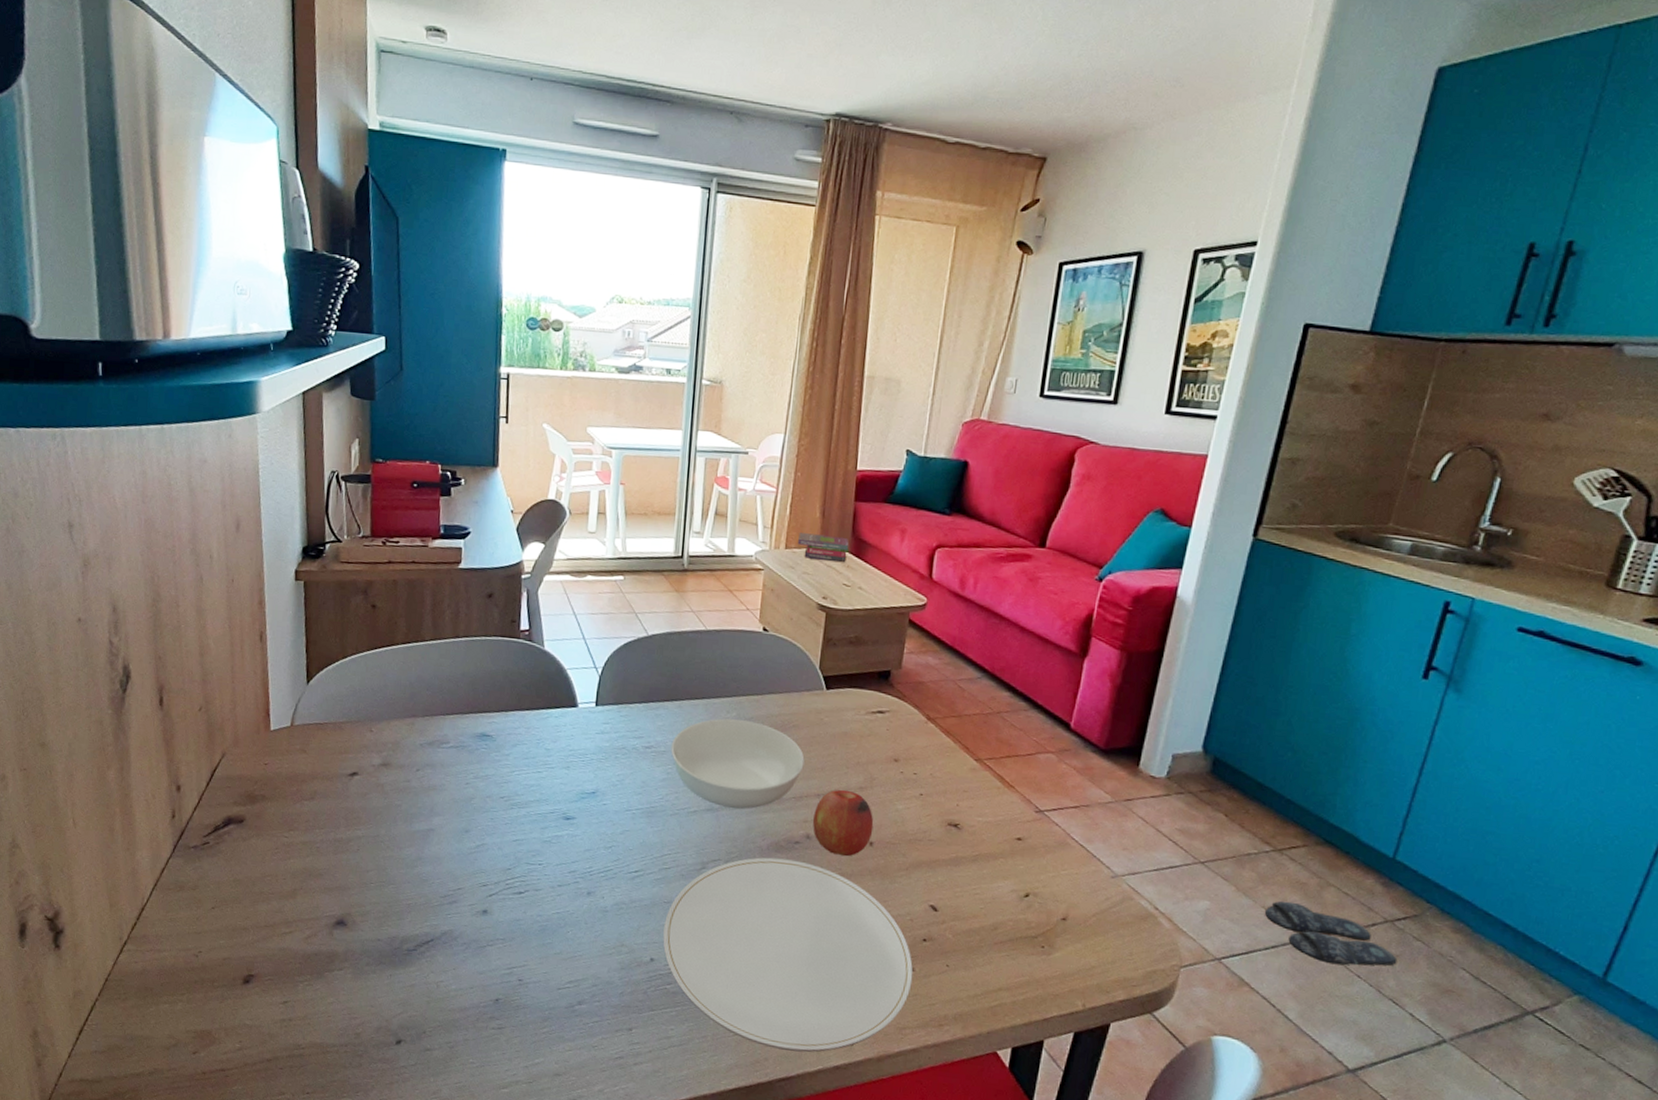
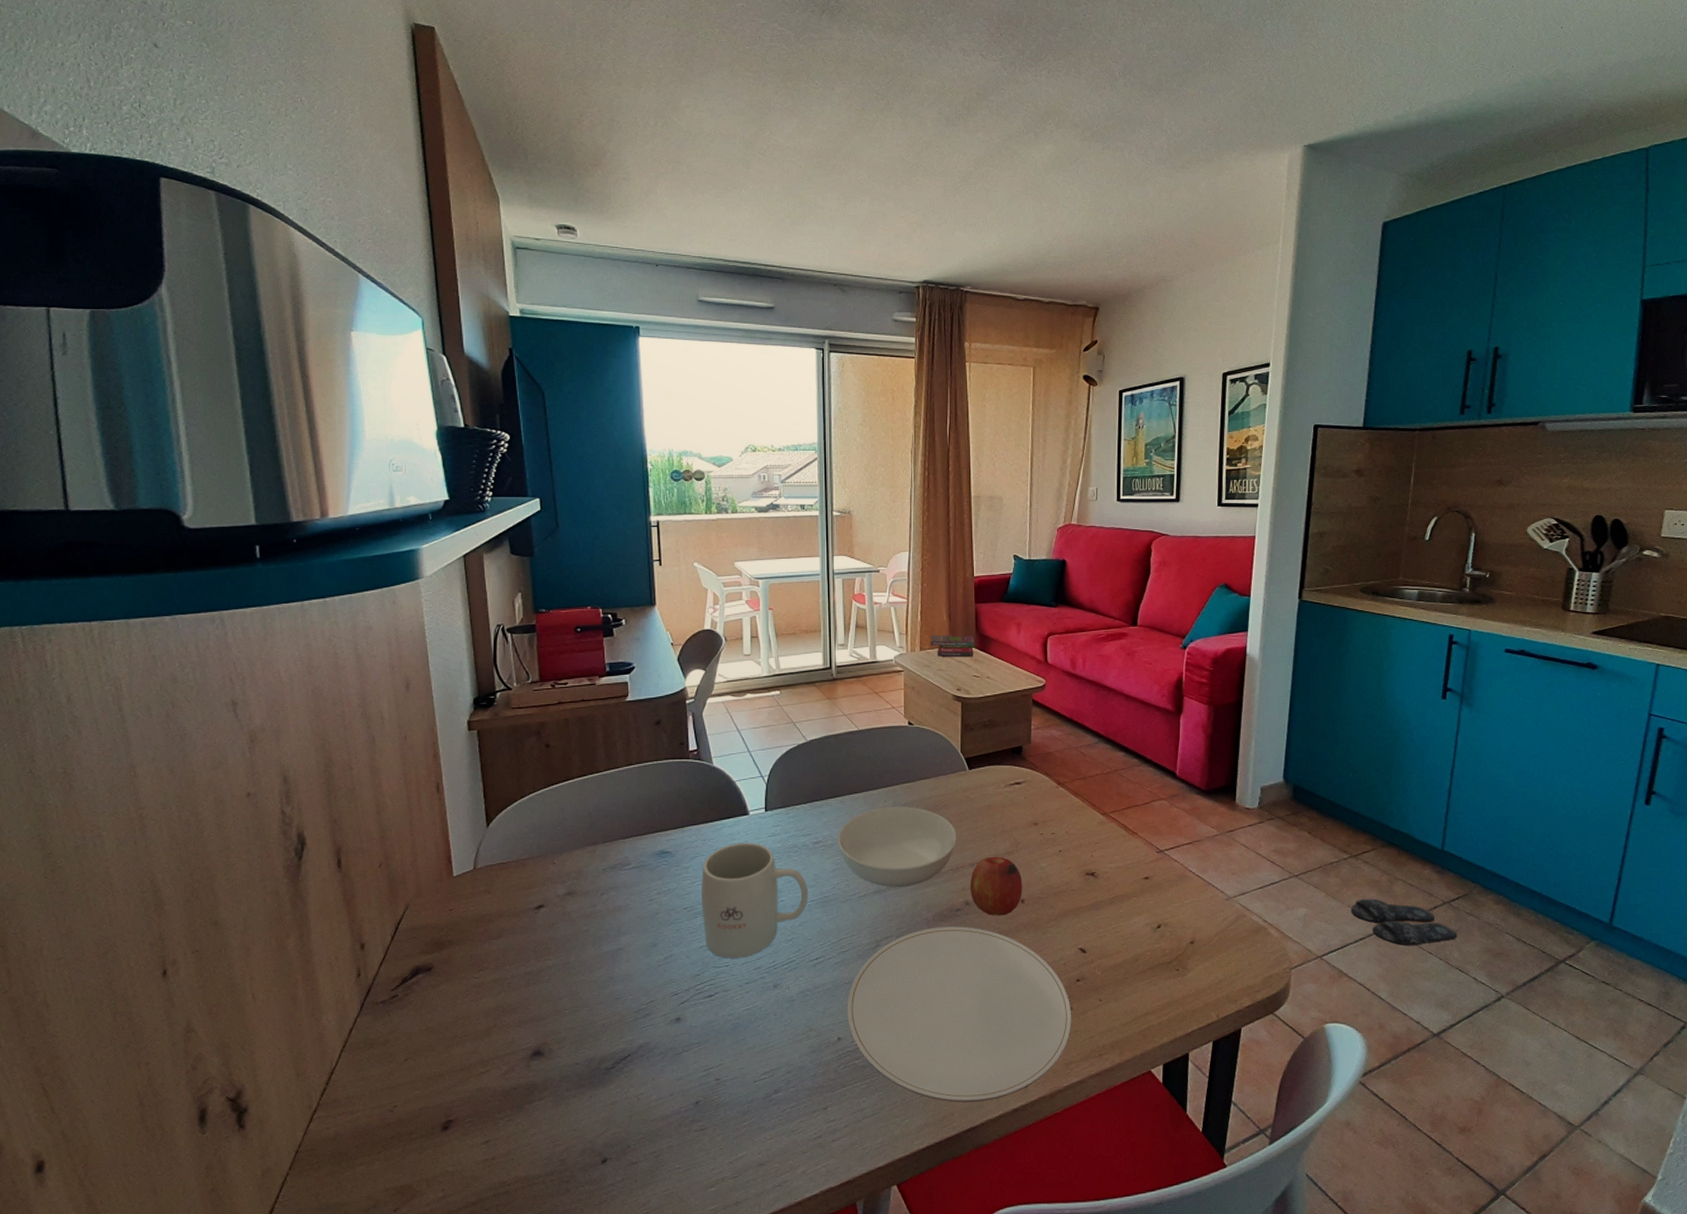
mug: none [518,735,634,859] -> present [701,842,809,959]

